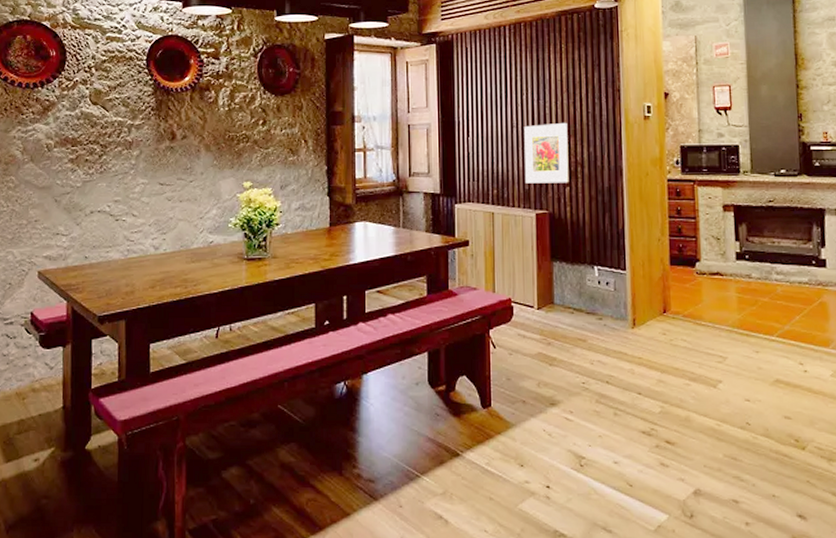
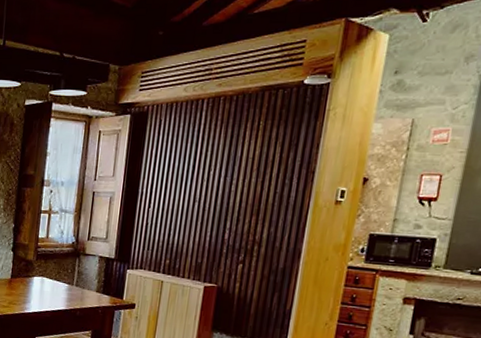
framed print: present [524,122,569,184] -> none [199,200,252,260]

